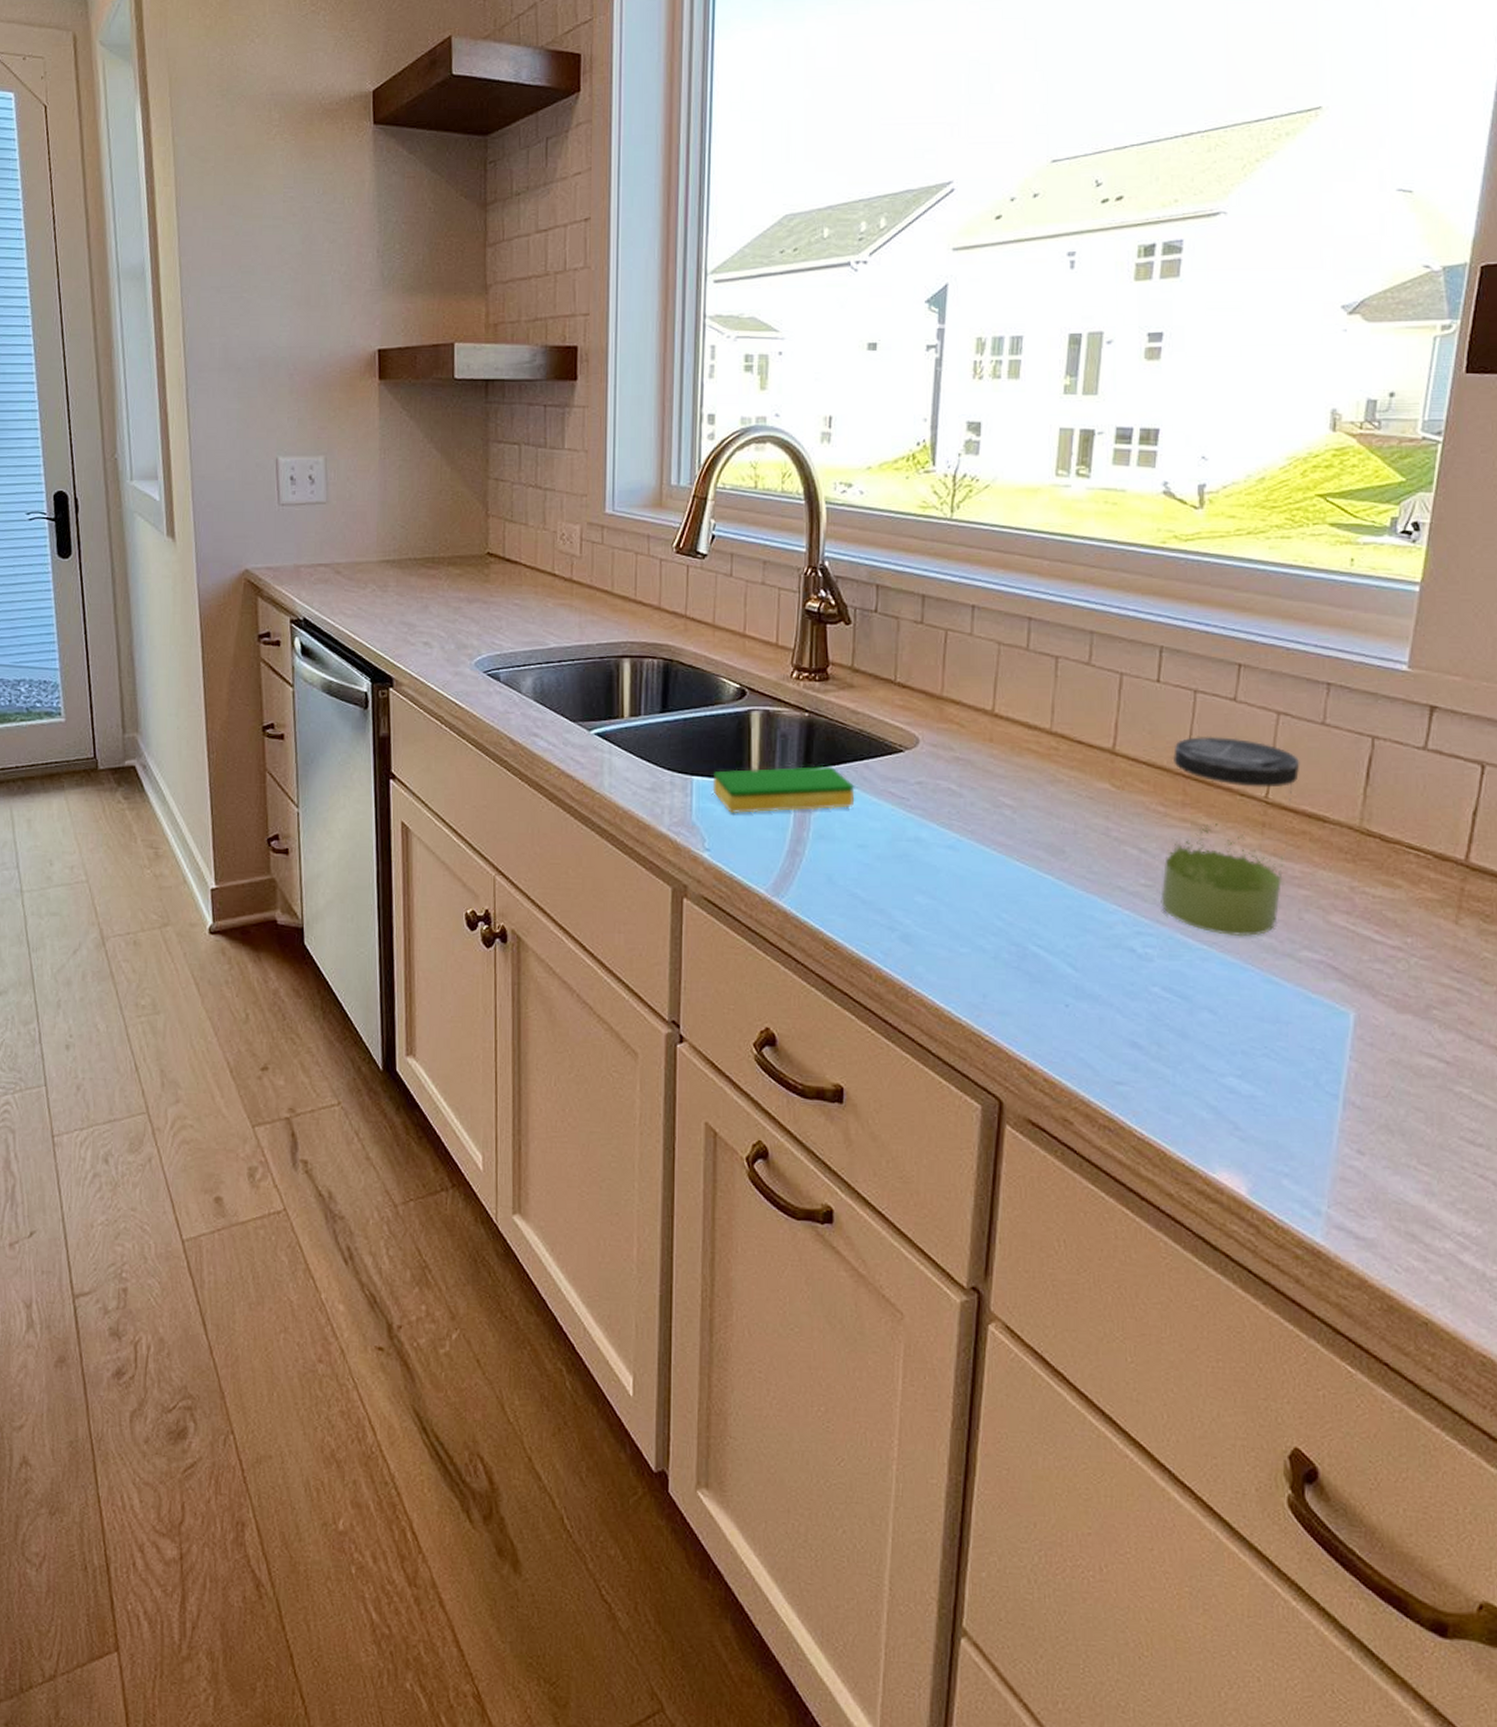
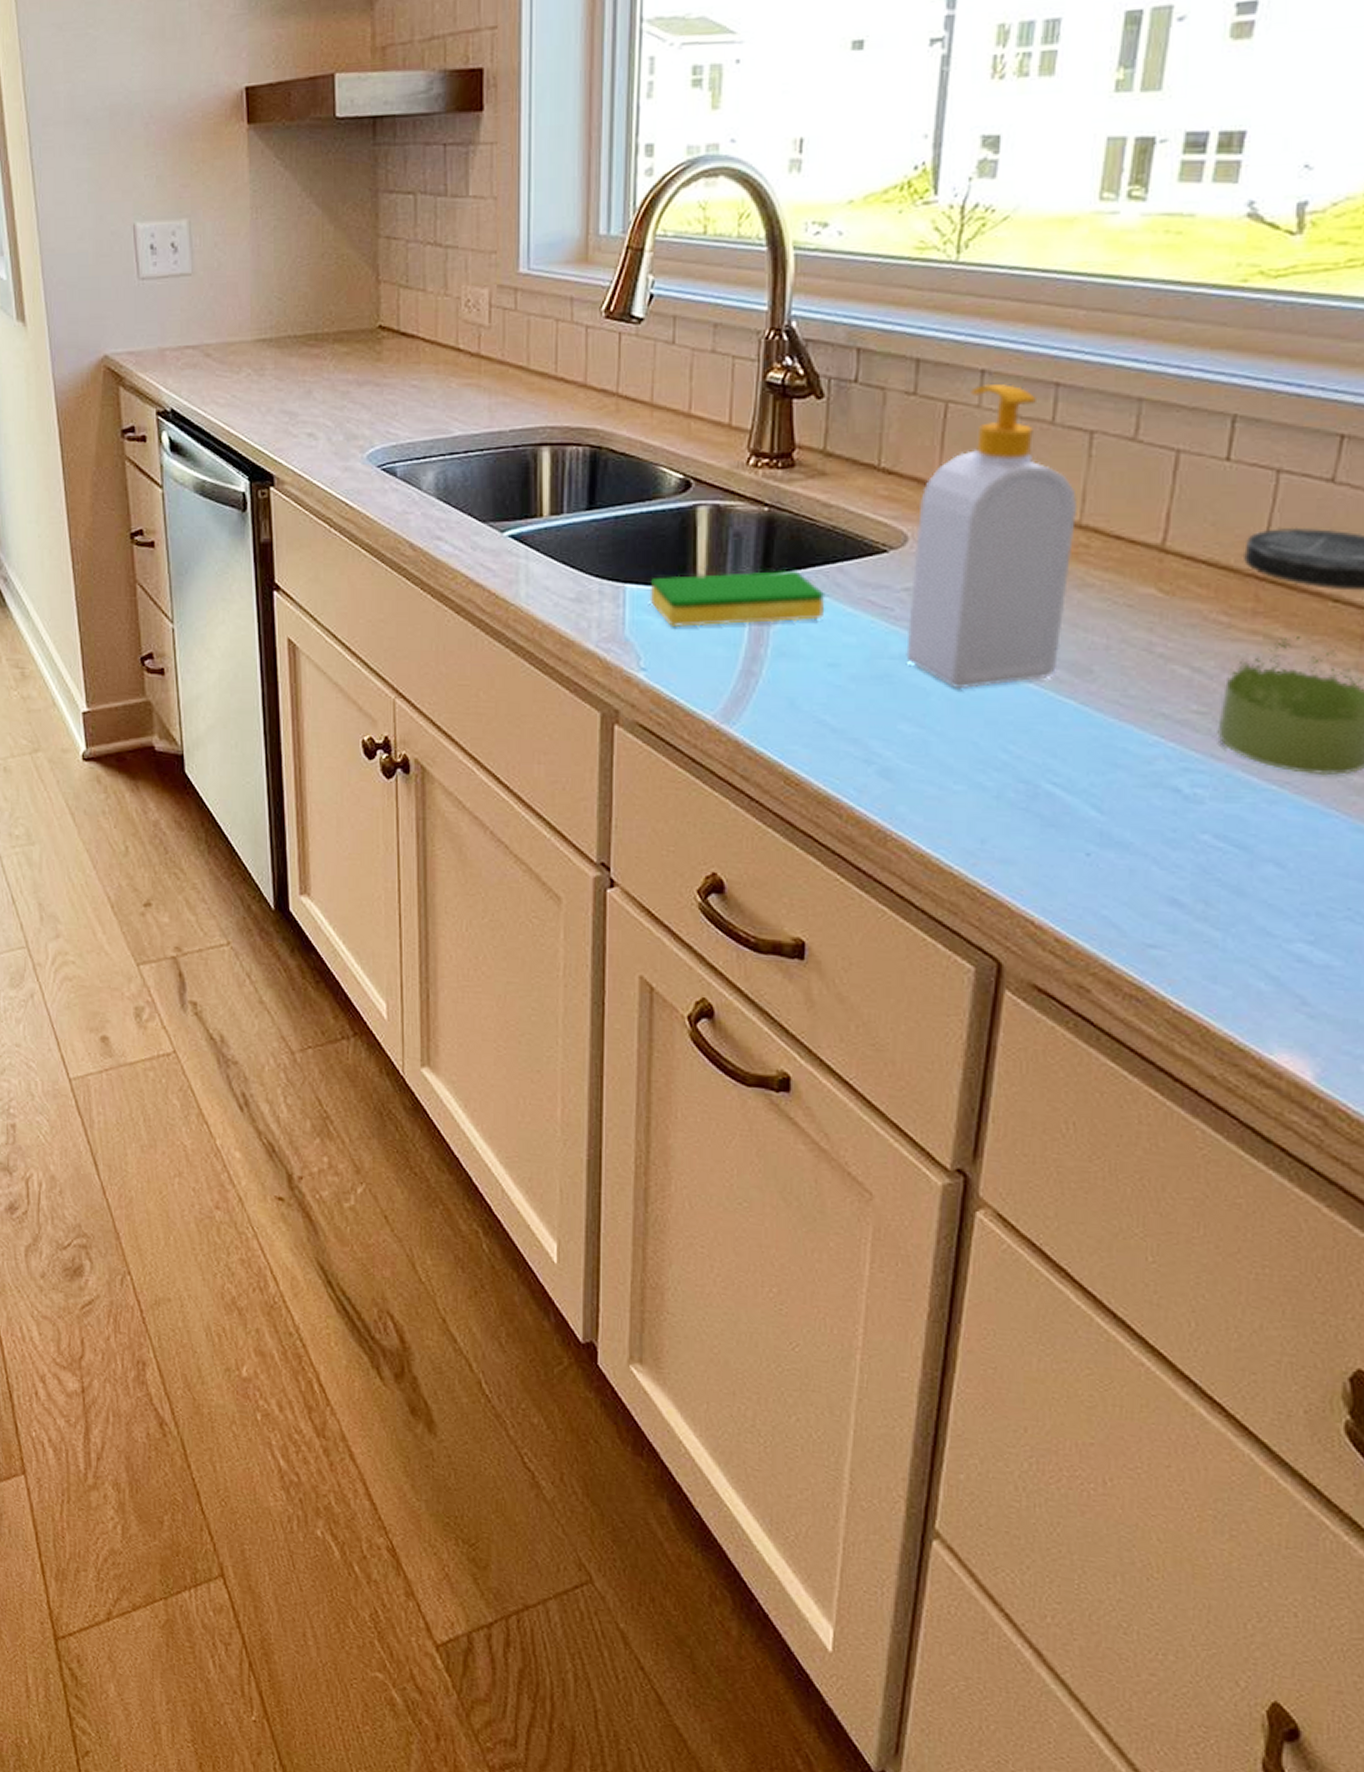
soap bottle: none [920,616,1047,867] -> present [906,383,1077,690]

